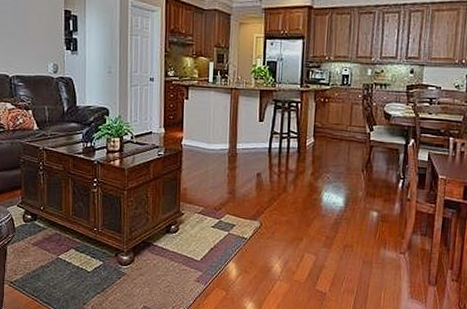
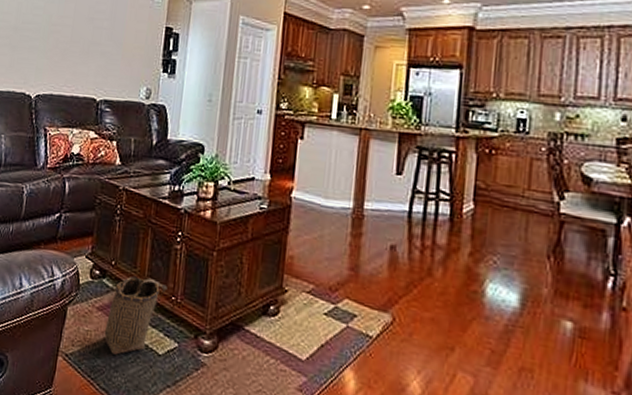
basket: none [40,216,90,277] -> present [102,276,168,355]

